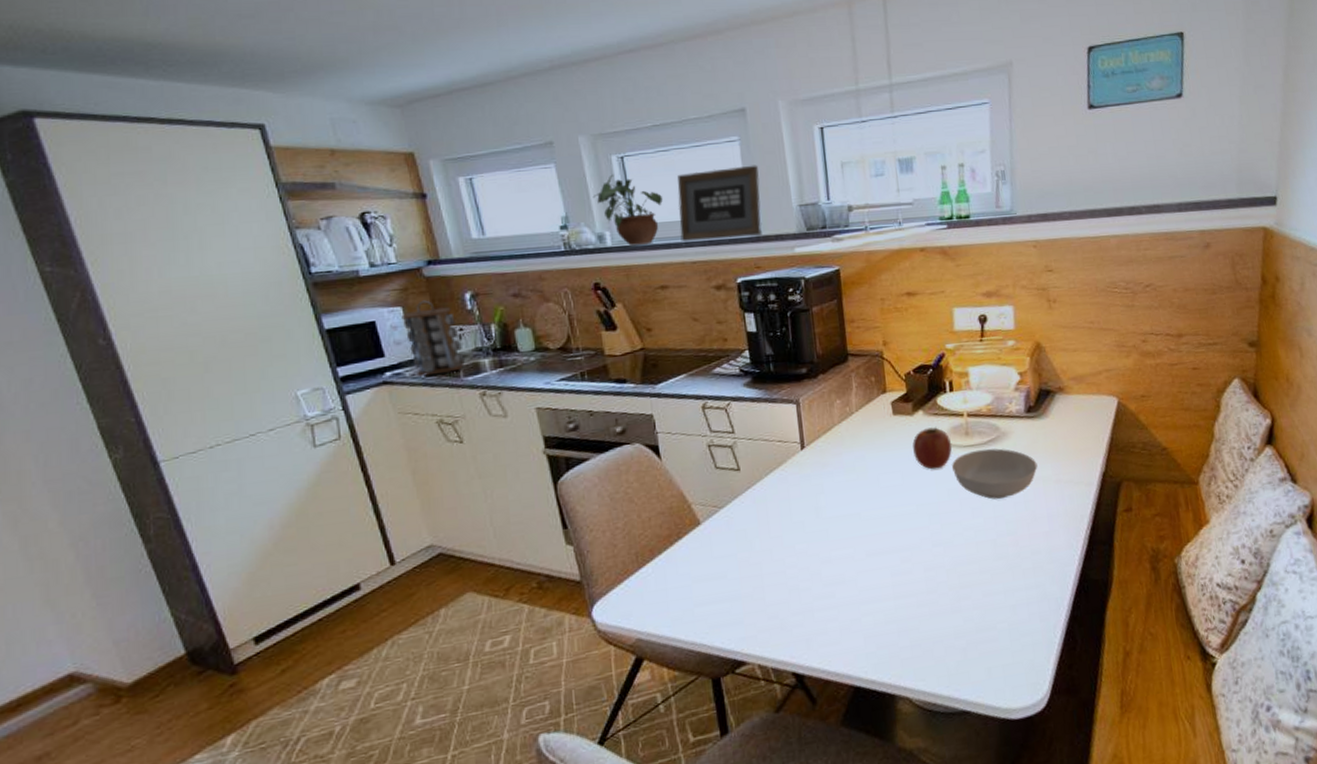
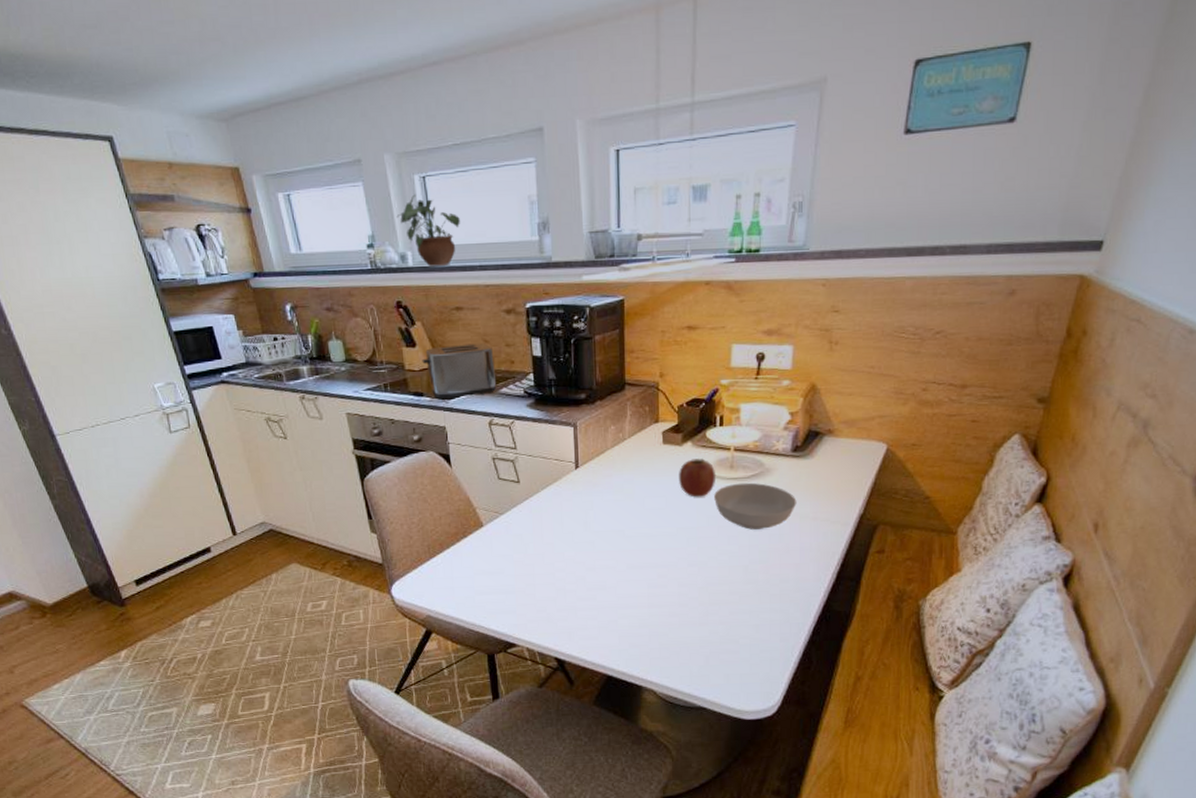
spice rack: present [401,300,465,377] -> none [234,309,287,379]
toaster: none [624,322,709,385] -> present [422,343,497,400]
picture frame: present [677,165,762,242] -> none [474,188,553,265]

